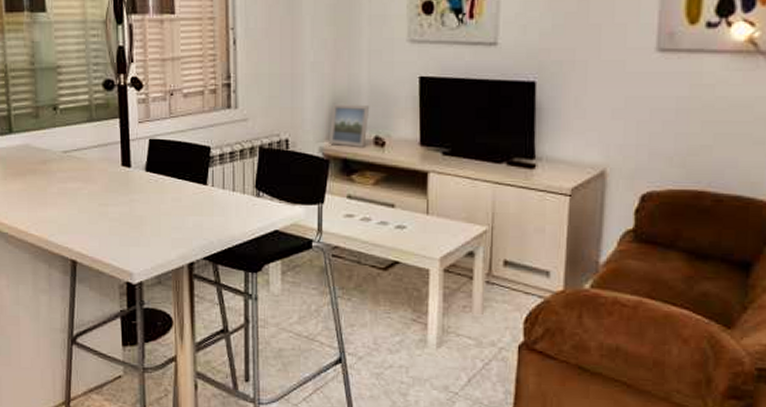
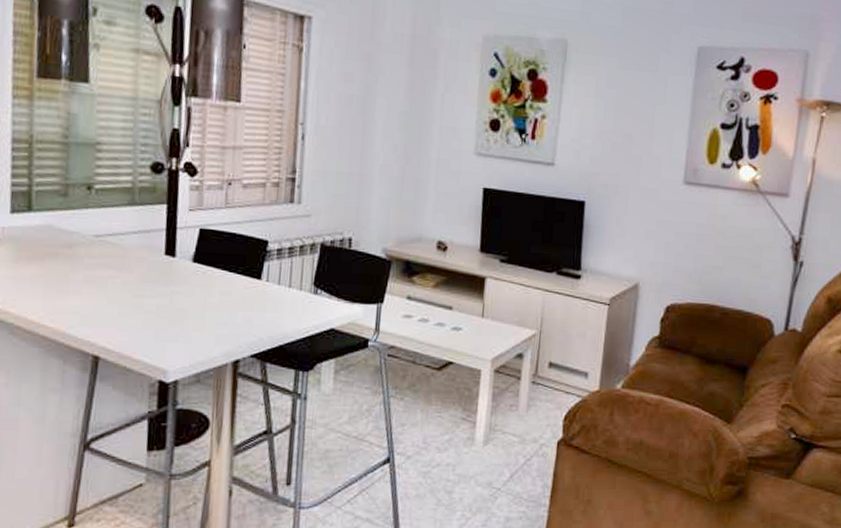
picture frame: present [328,103,370,149] -> none [392,206,435,252]

